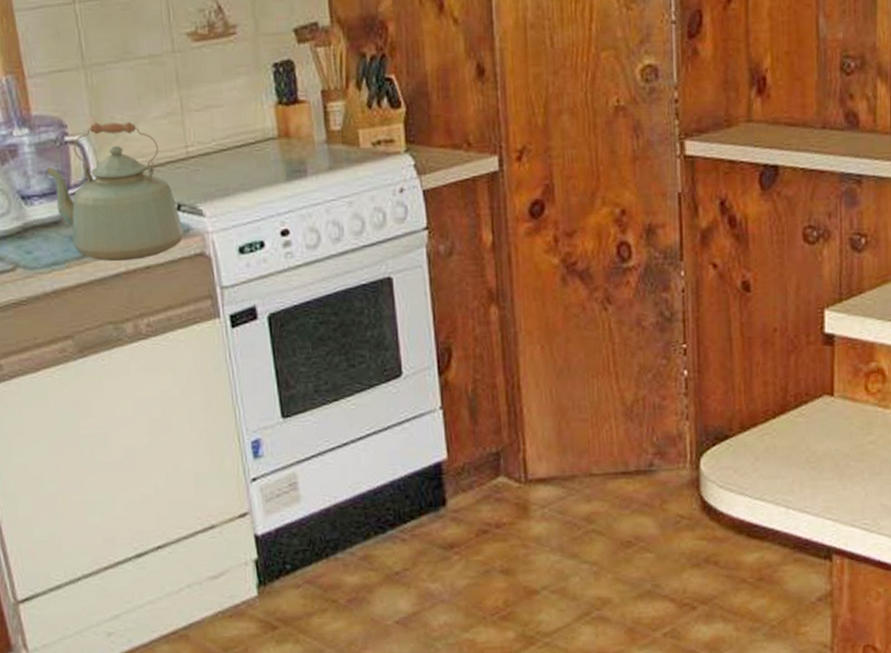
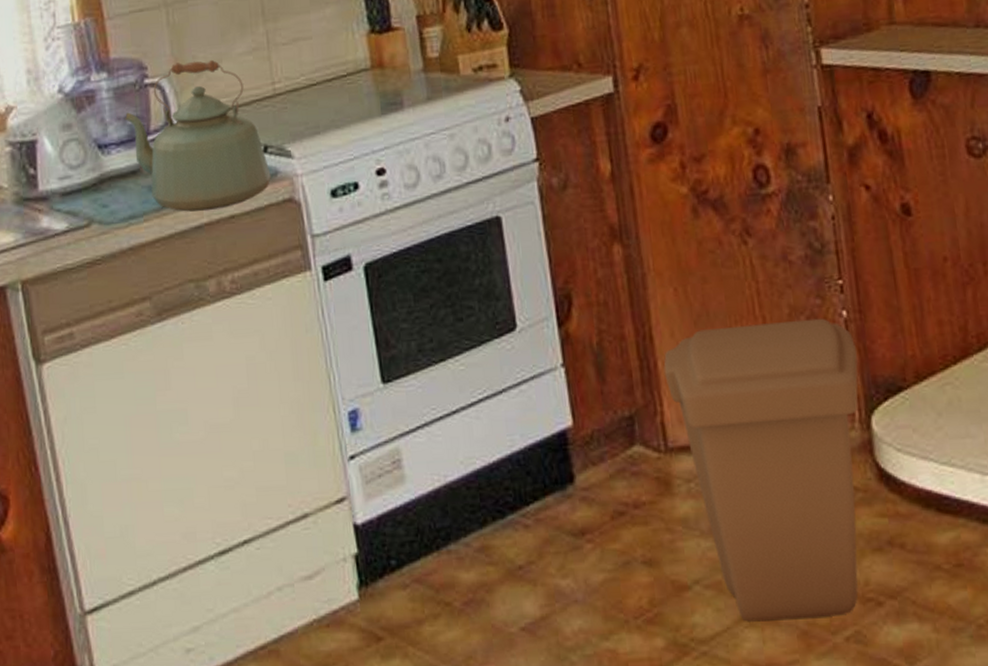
trash can: none [528,376,693,620] -> present [663,318,858,622]

